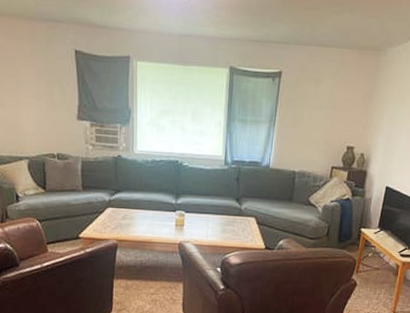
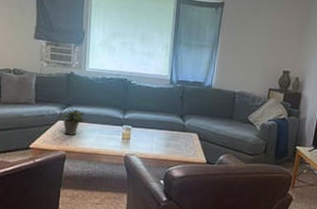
potted plant: none [112,193,135,223] -> present [63,107,85,135]

